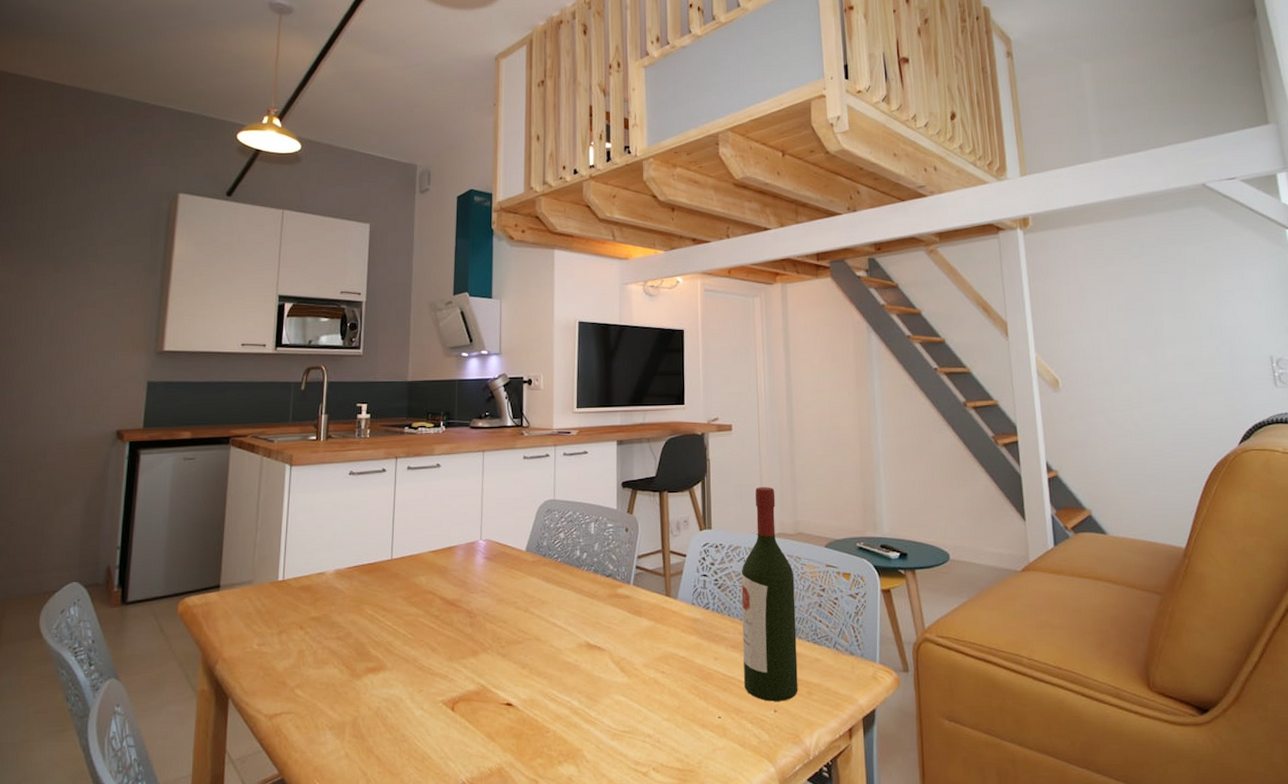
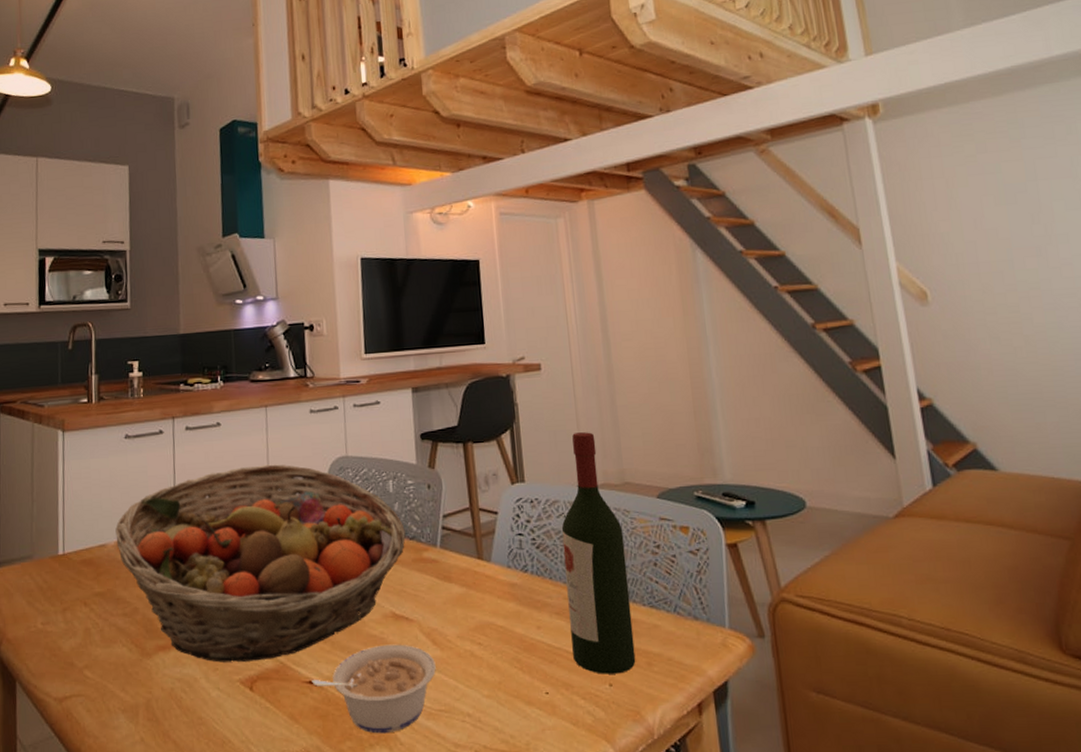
fruit basket: none [334,504,604,684] -> present [115,464,407,662]
legume: none [509,671,623,752] -> present [311,644,436,734]

